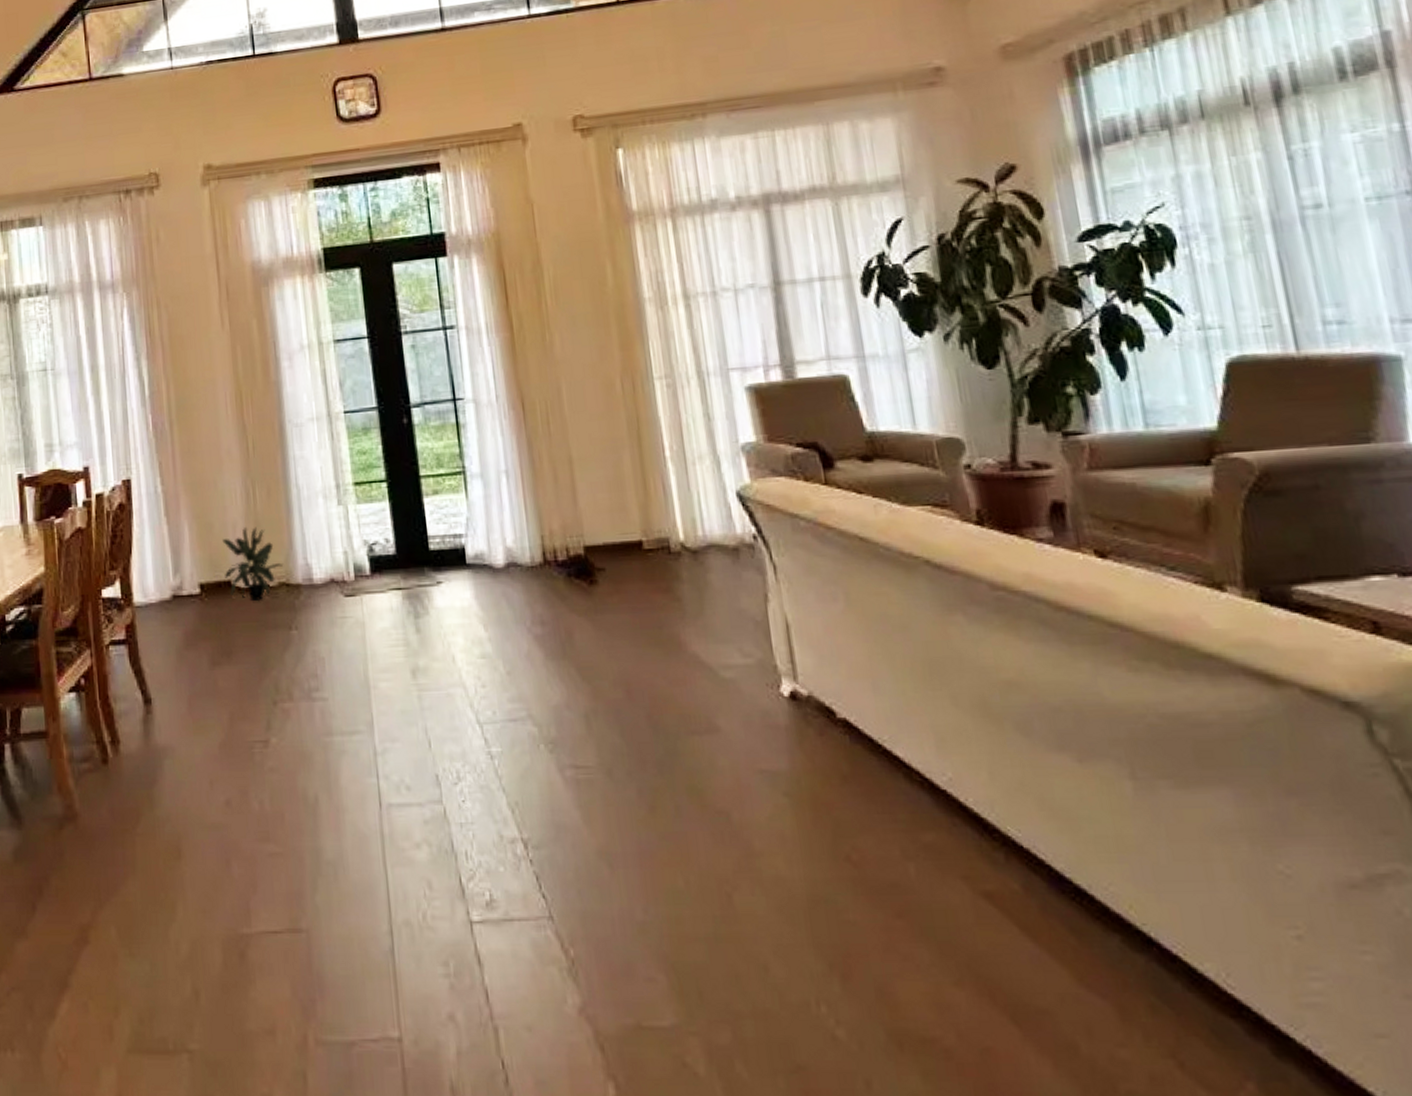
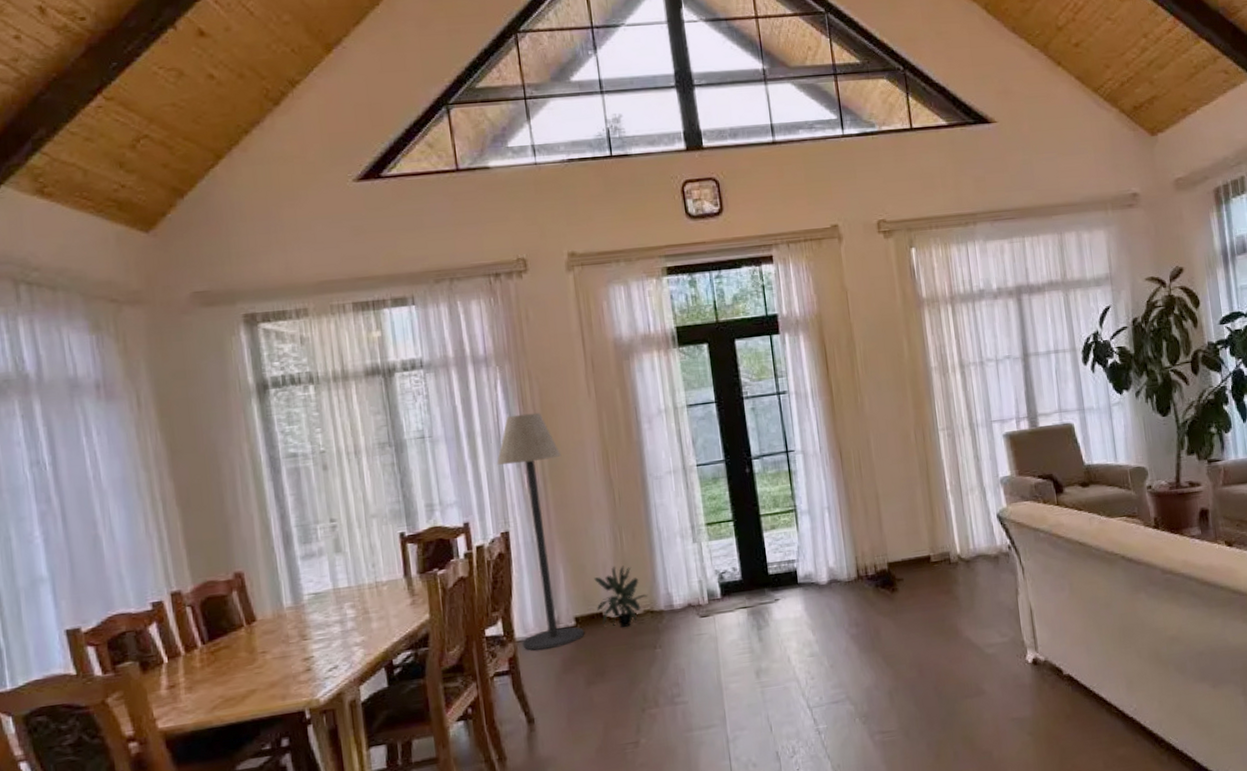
floor lamp: none [120,345,210,620] -> present [497,412,585,651]

